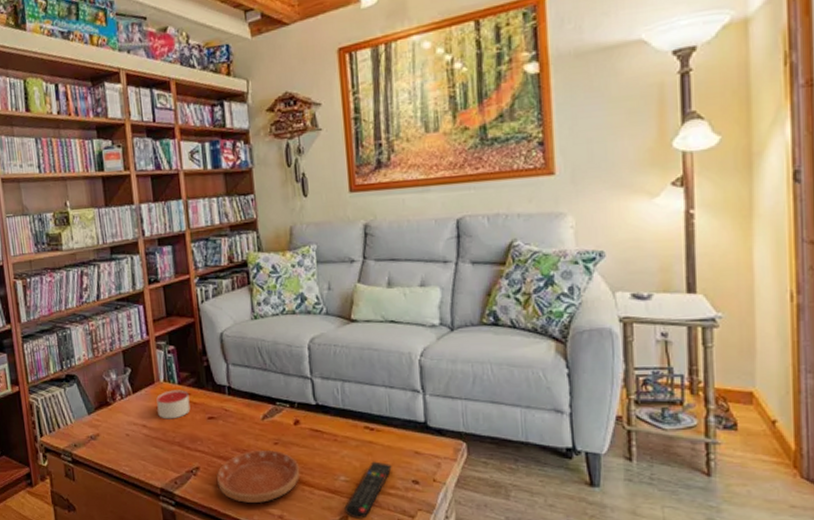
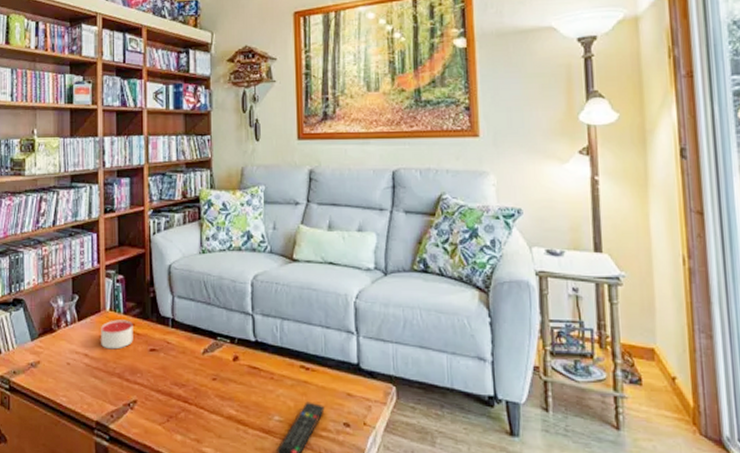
saucer: present [217,449,299,503] -> none [154,385,235,441]

